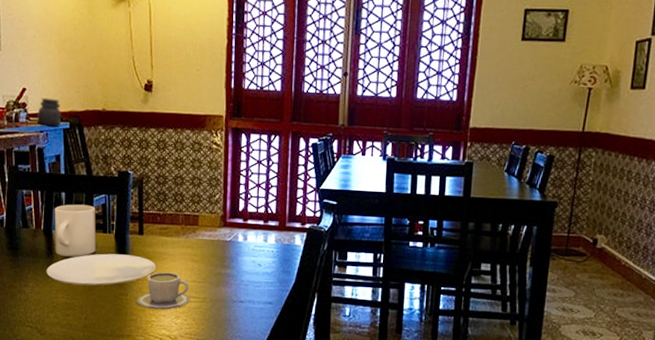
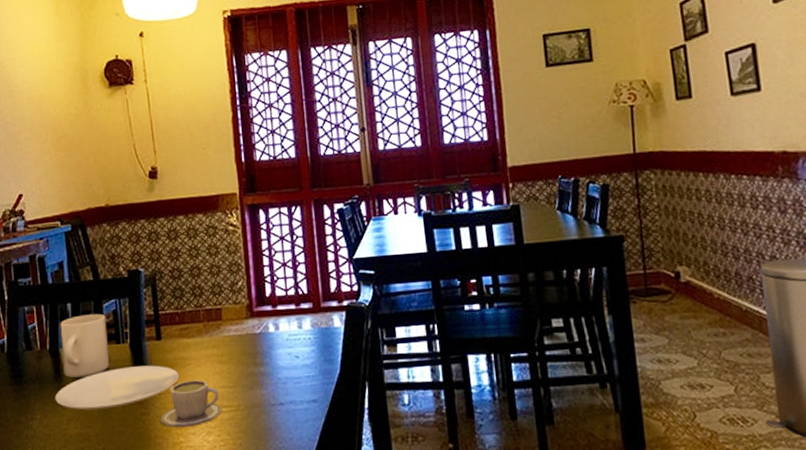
jar: present [37,97,61,127] -> none [36,201,62,233]

